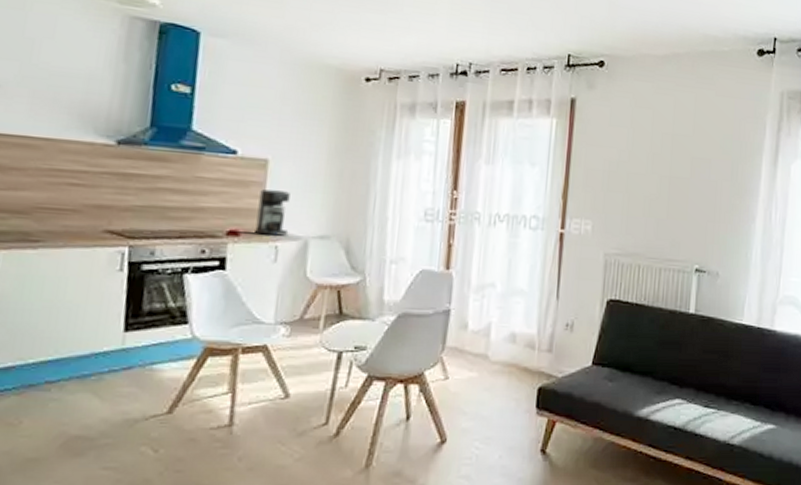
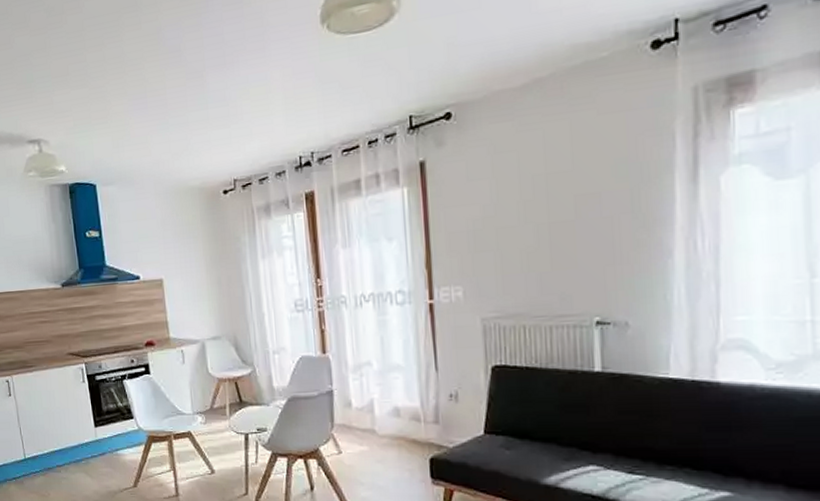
coffee maker: present [255,189,290,237] -> none [162,303,189,343]

